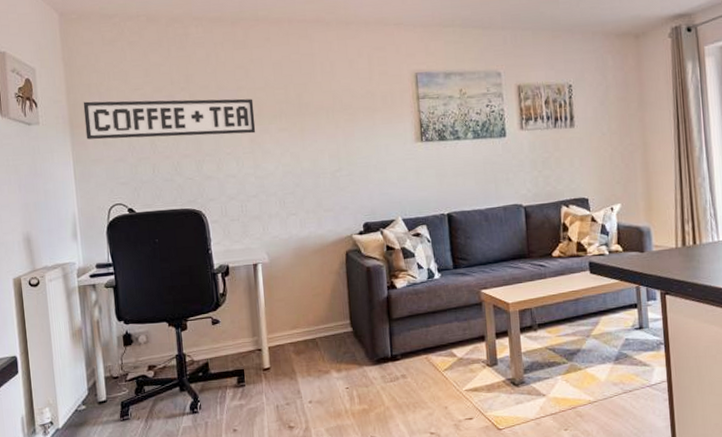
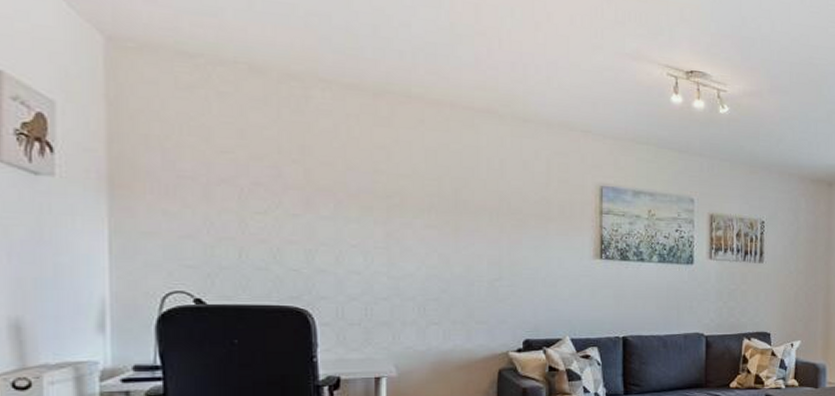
sign: present [83,98,256,140] -> none [134,156,395,226]

